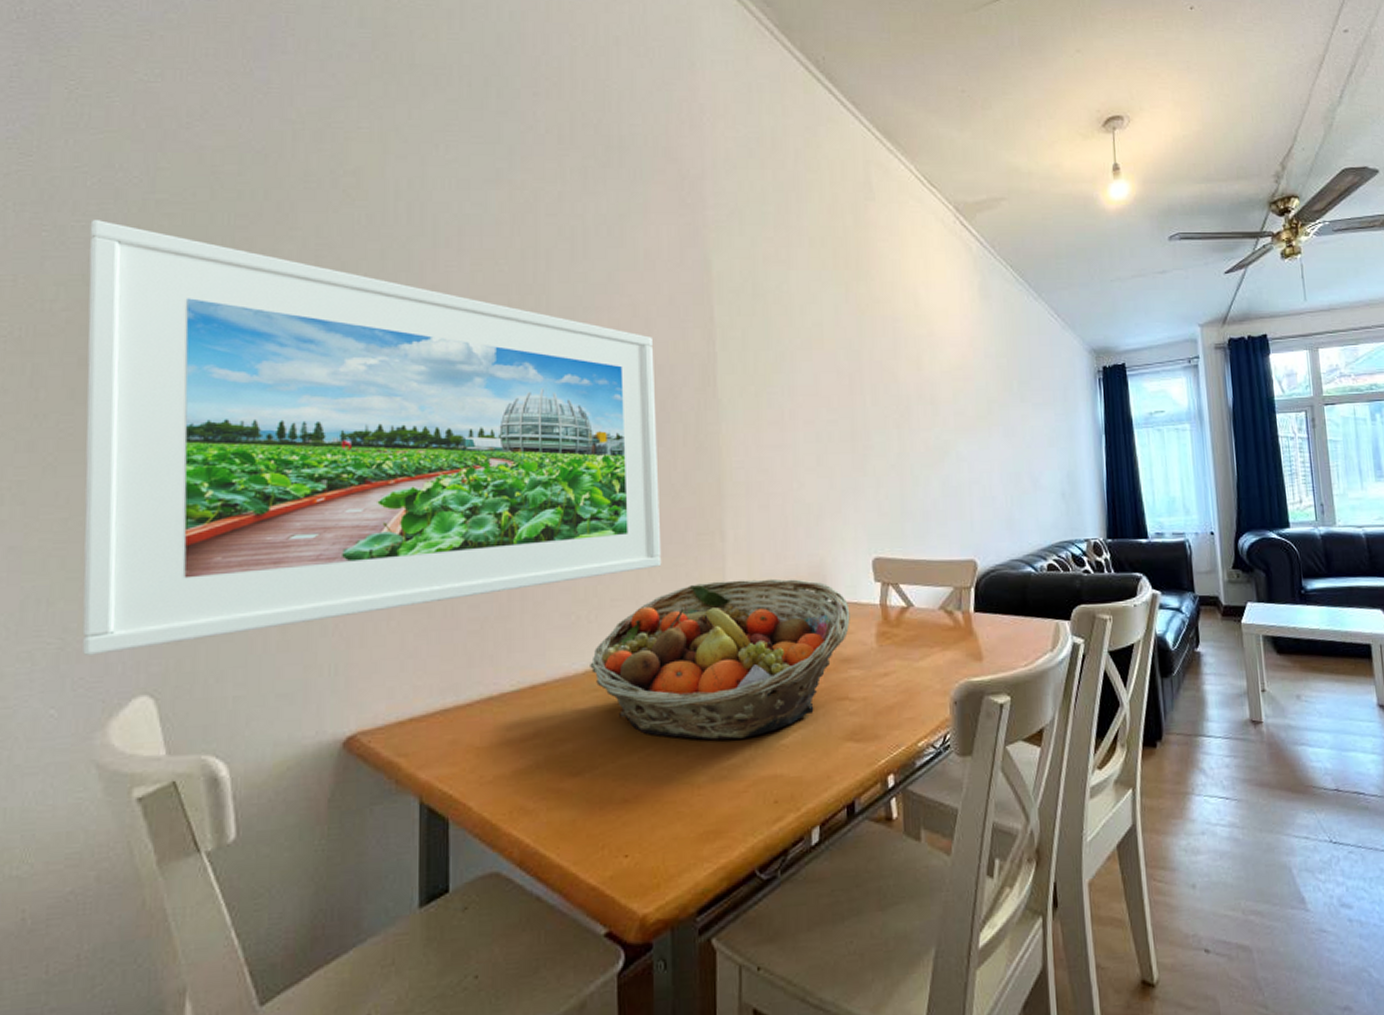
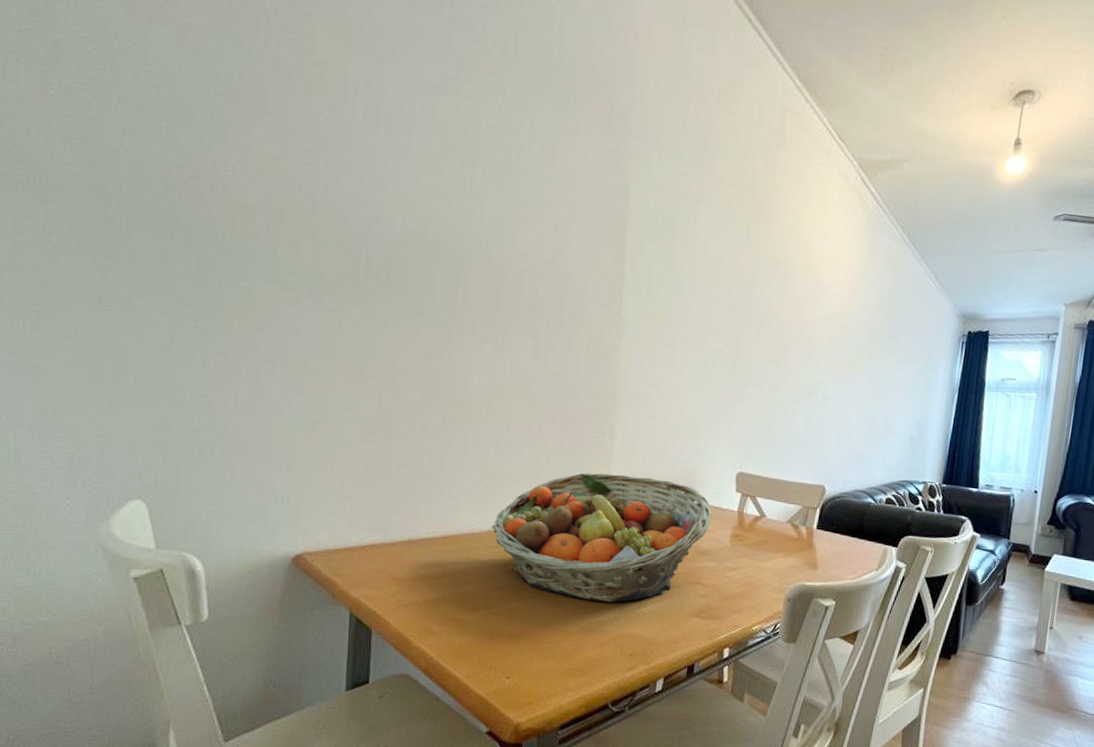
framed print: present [82,220,662,657] -> none [89,84,570,463]

